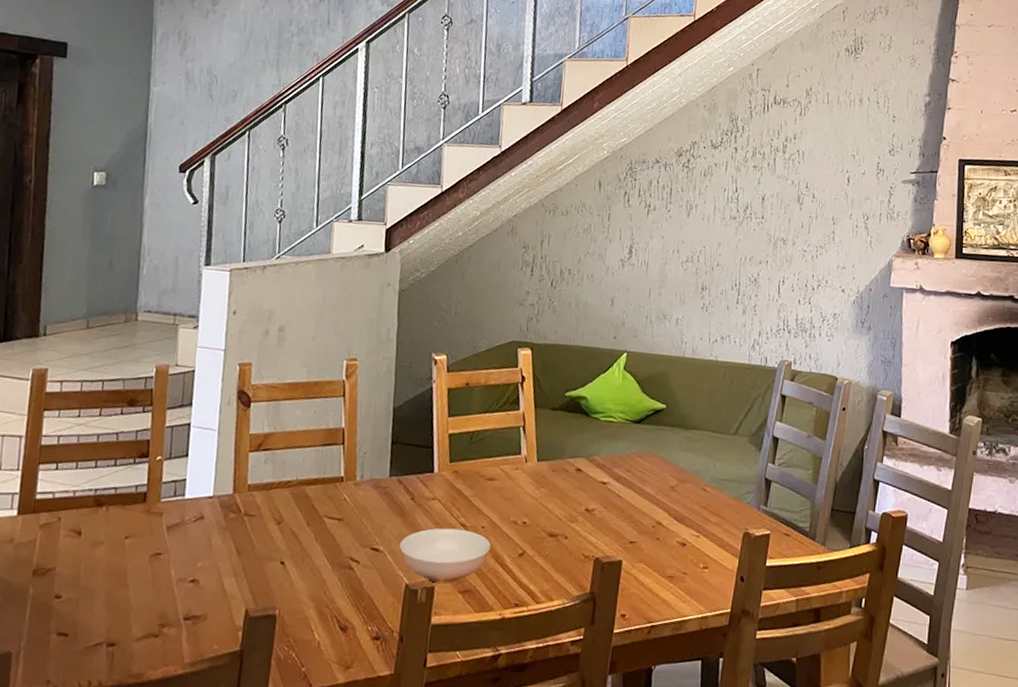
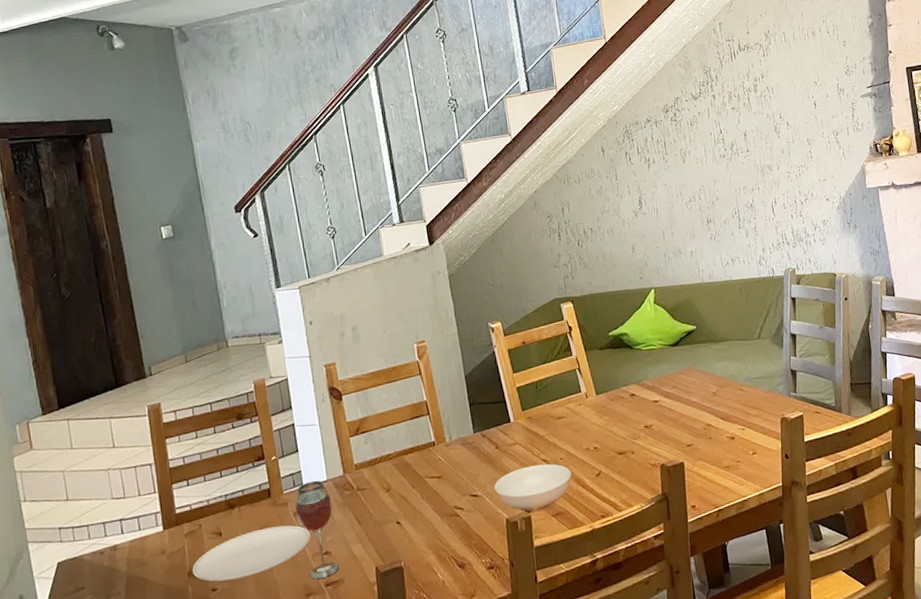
plate: none [38,537,181,590] -> present [192,525,311,582]
wineglass: none [168,493,213,609] -> present [295,480,339,579]

